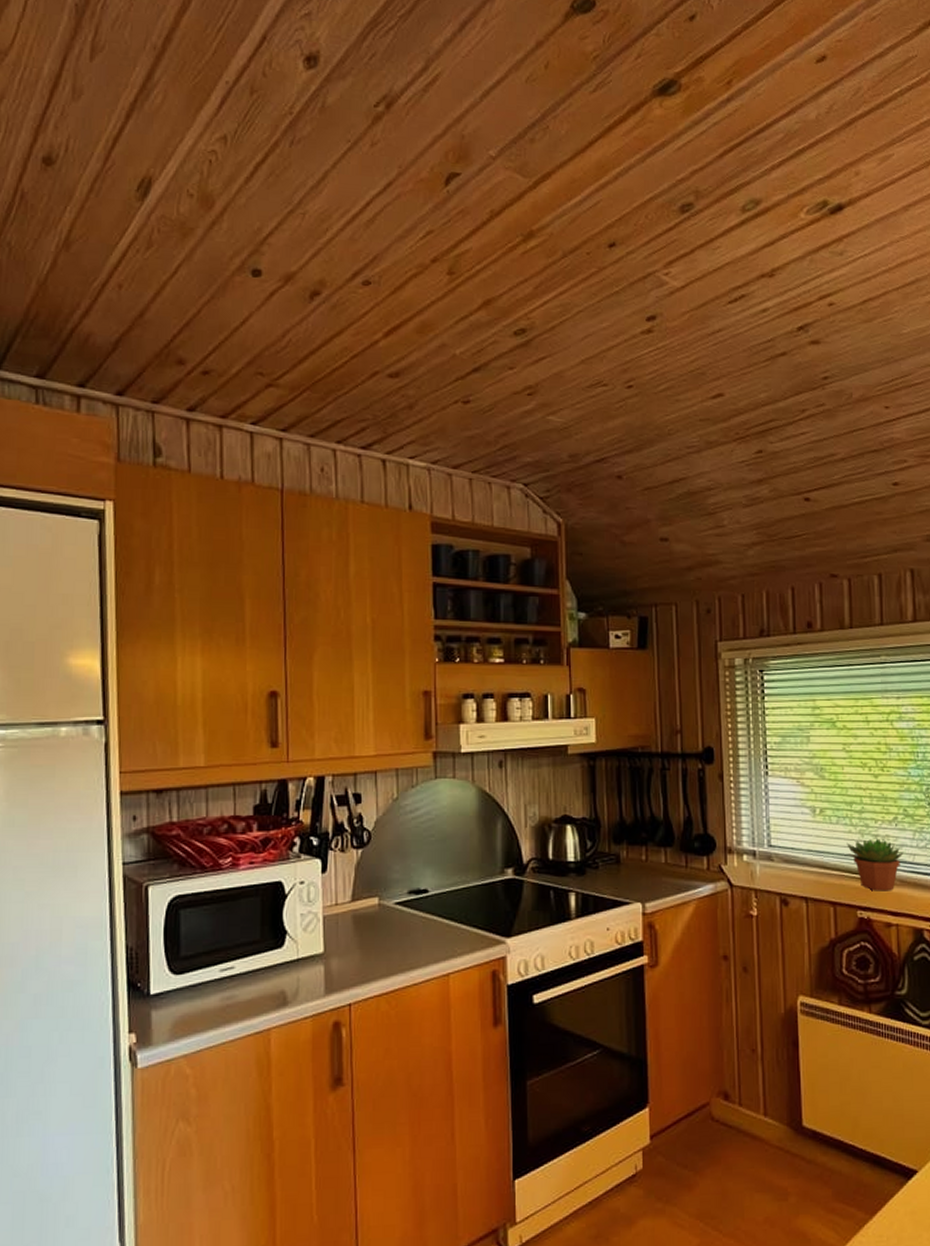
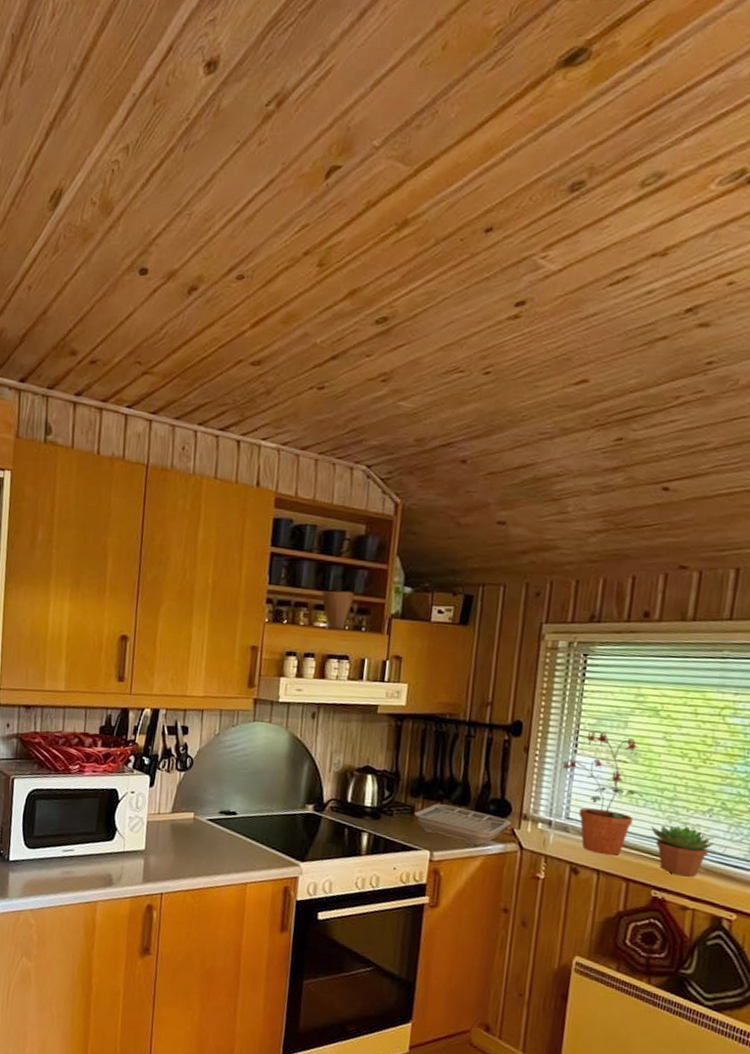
cup: none [495,621,527,666] -> present [322,590,354,631]
dish rack: none [620,848,718,889] -> present [414,803,512,845]
potted plant: none [757,749,834,881] -> present [562,730,643,857]

